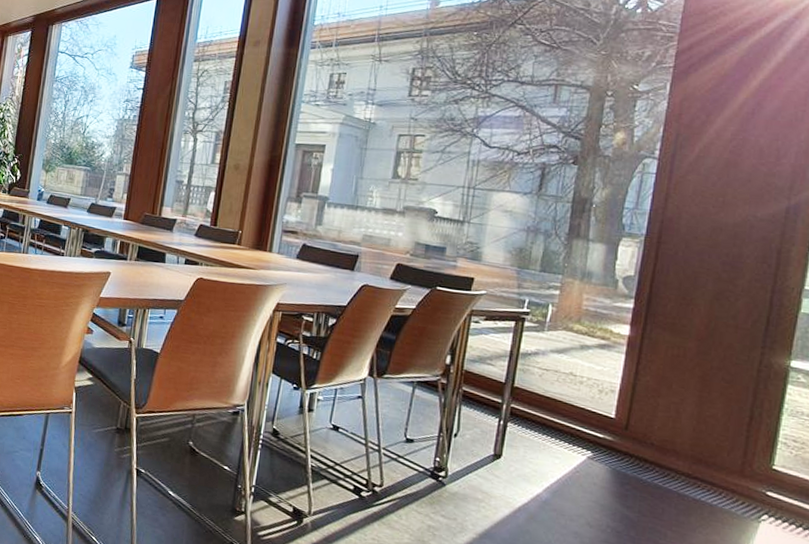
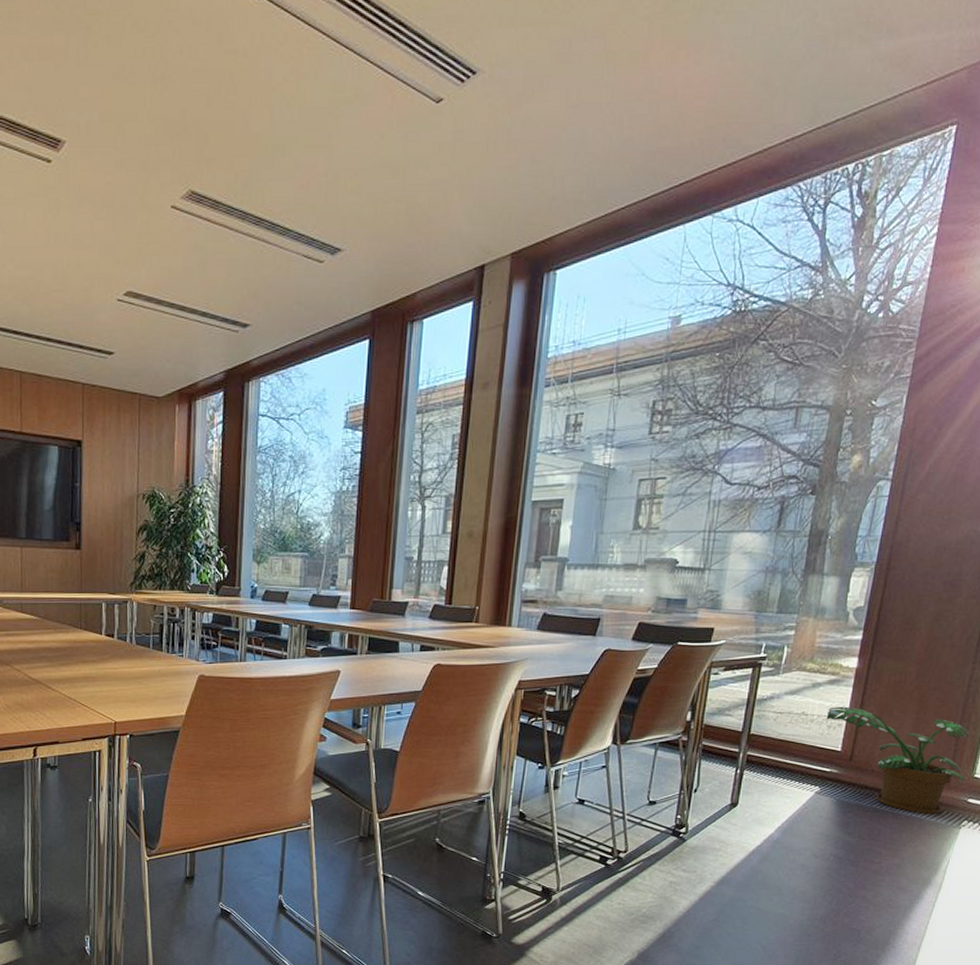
potted plant: none [597,371,764,502] -> present [826,706,970,814]

